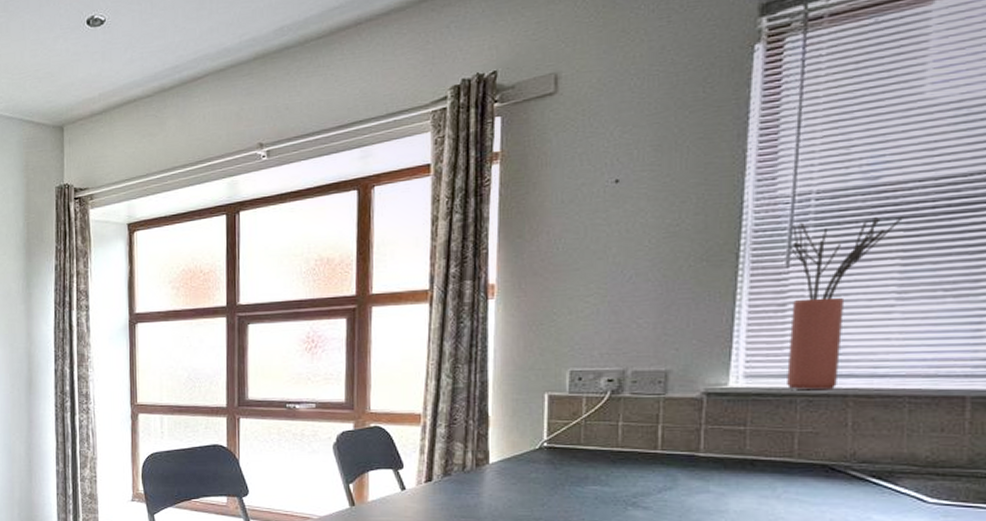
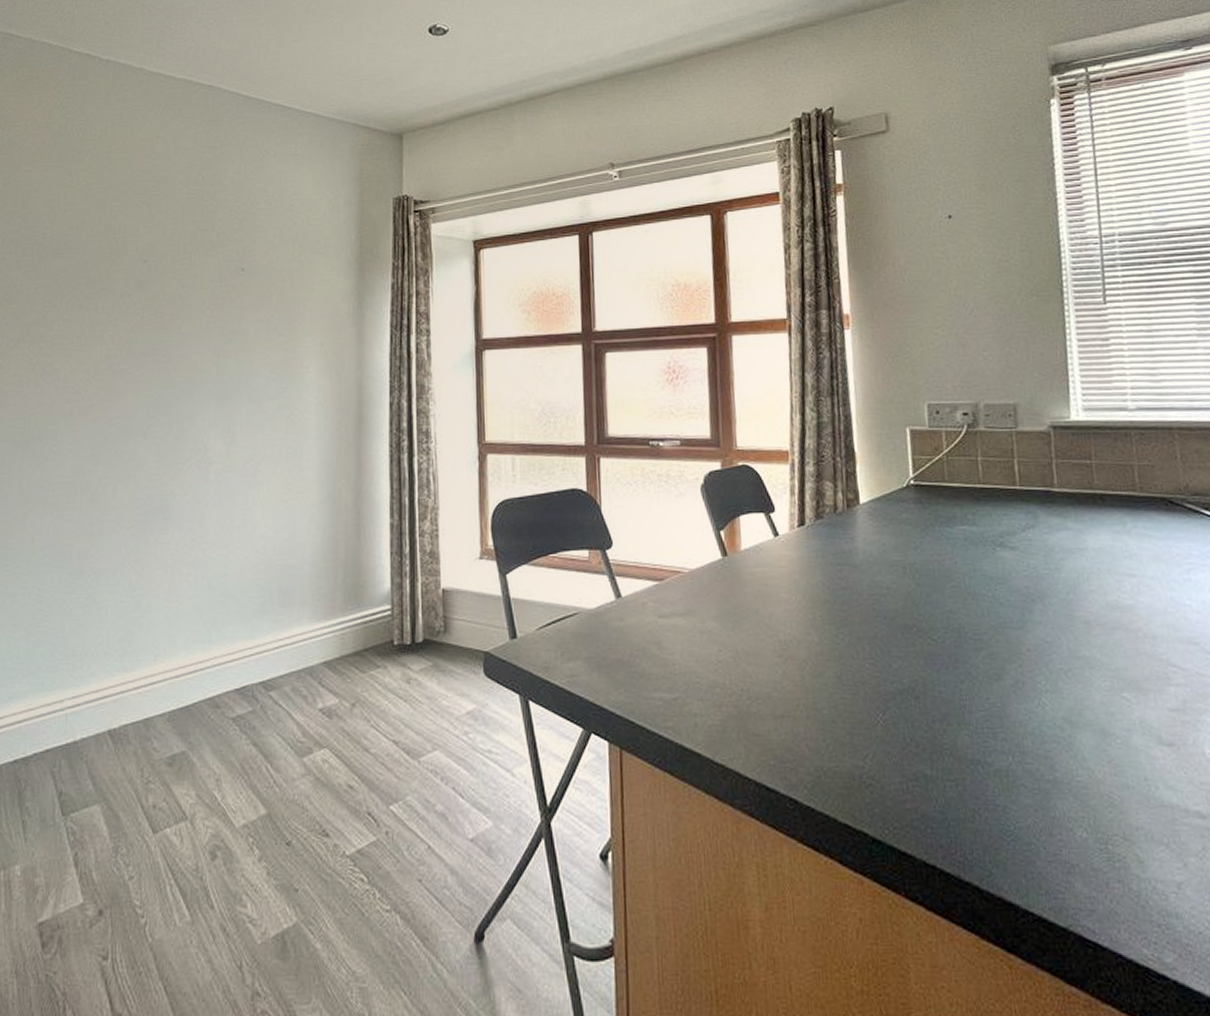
vase: present [787,217,903,391] -> none [1103,259,1191,423]

